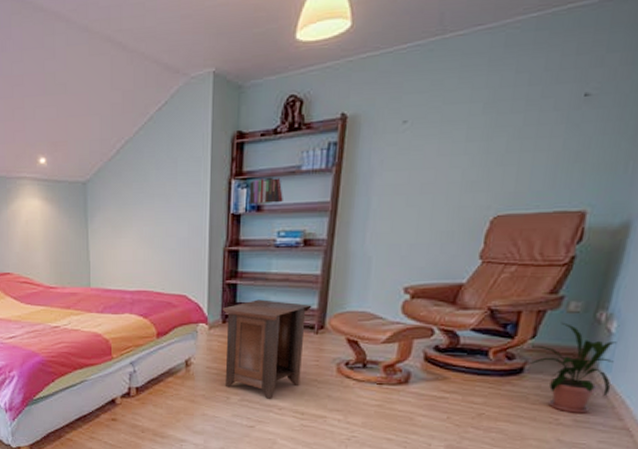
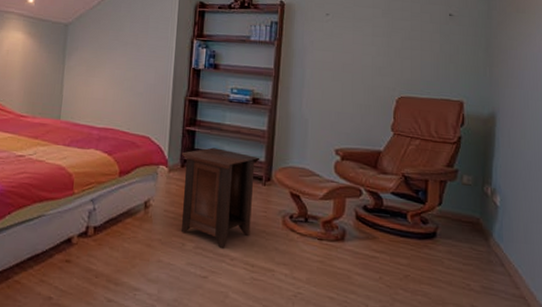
books: present [249,177,283,204] -> none [207,42,236,64]
house plant: present [513,322,617,413] -> none [426,192,505,280]

